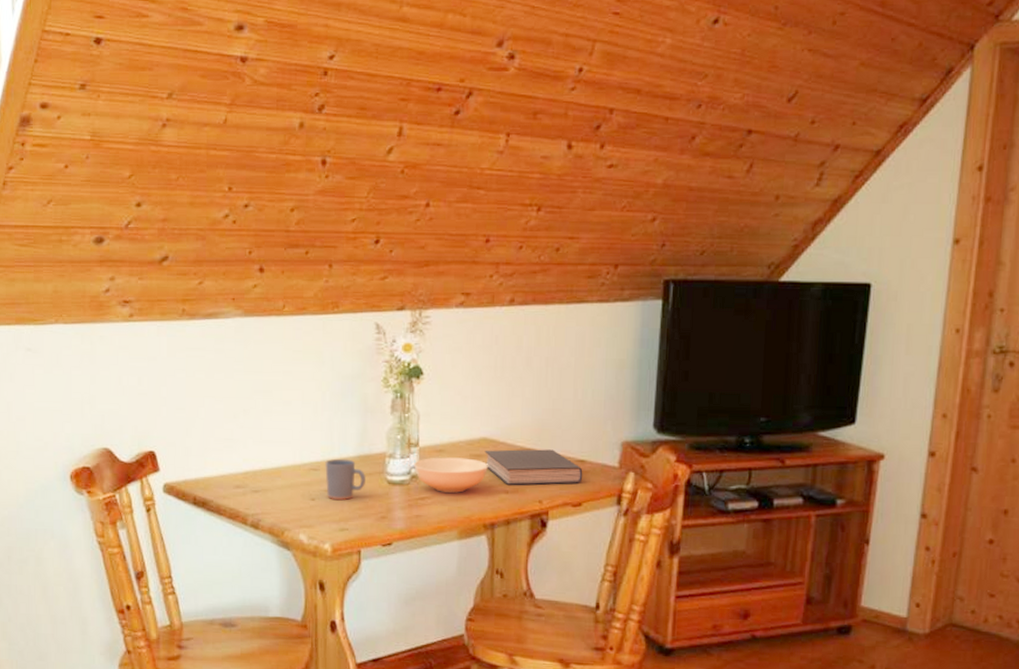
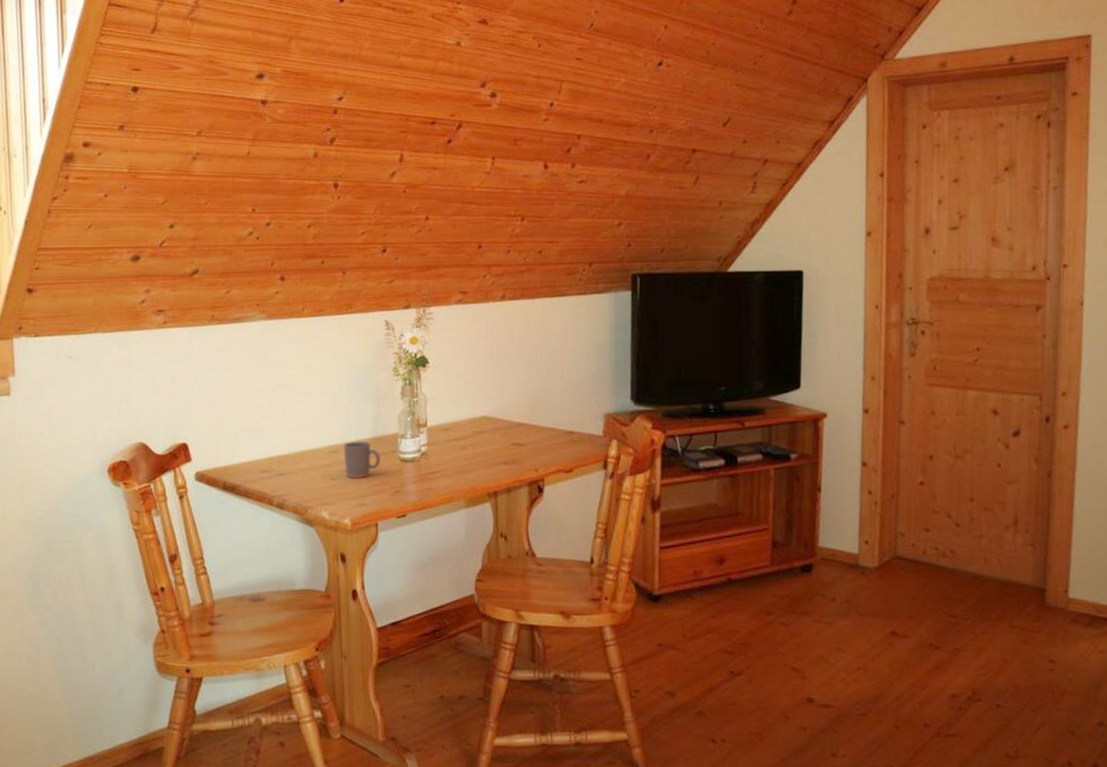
bowl: present [414,457,489,493] -> none [423,435,490,466]
book: present [484,449,583,485] -> none [485,423,573,456]

